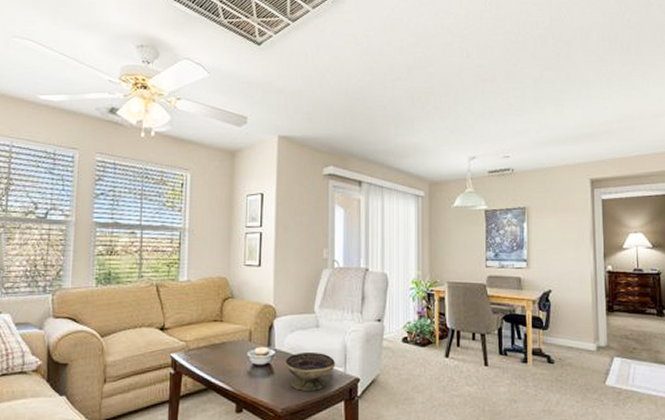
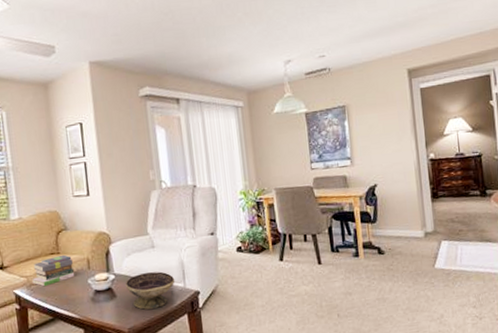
books: none [191,323,235,354] -> present [32,254,75,287]

